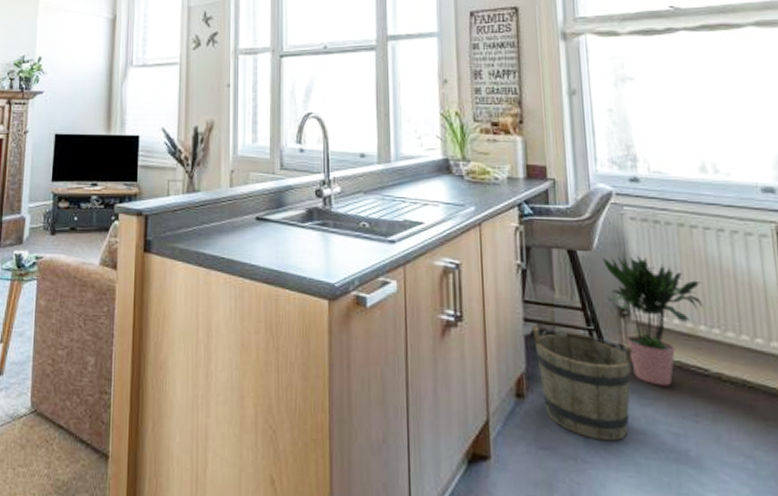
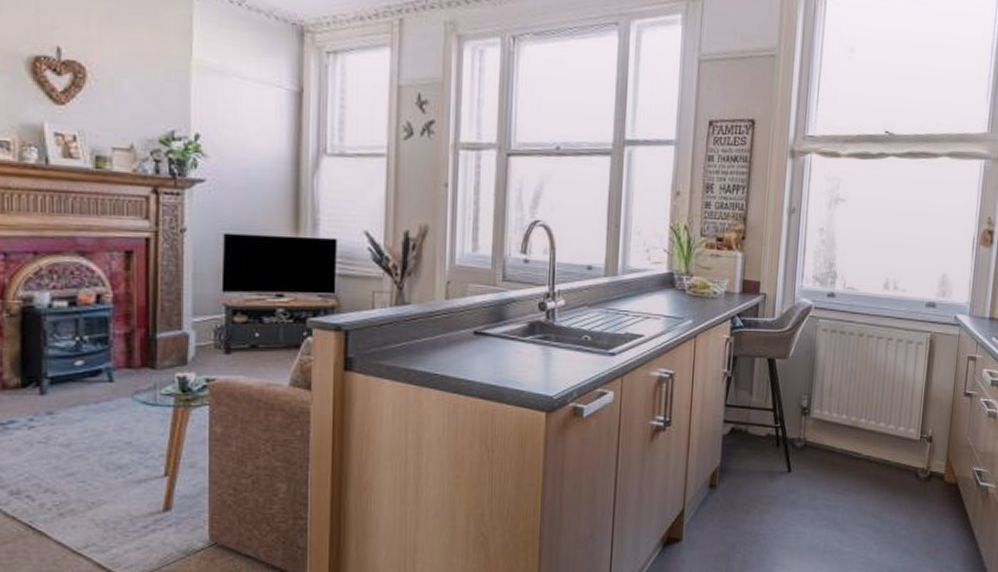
bucket: present [532,326,634,442] -> none [729,426,809,517]
potted plant: present [602,255,703,387] -> none [795,362,868,470]

